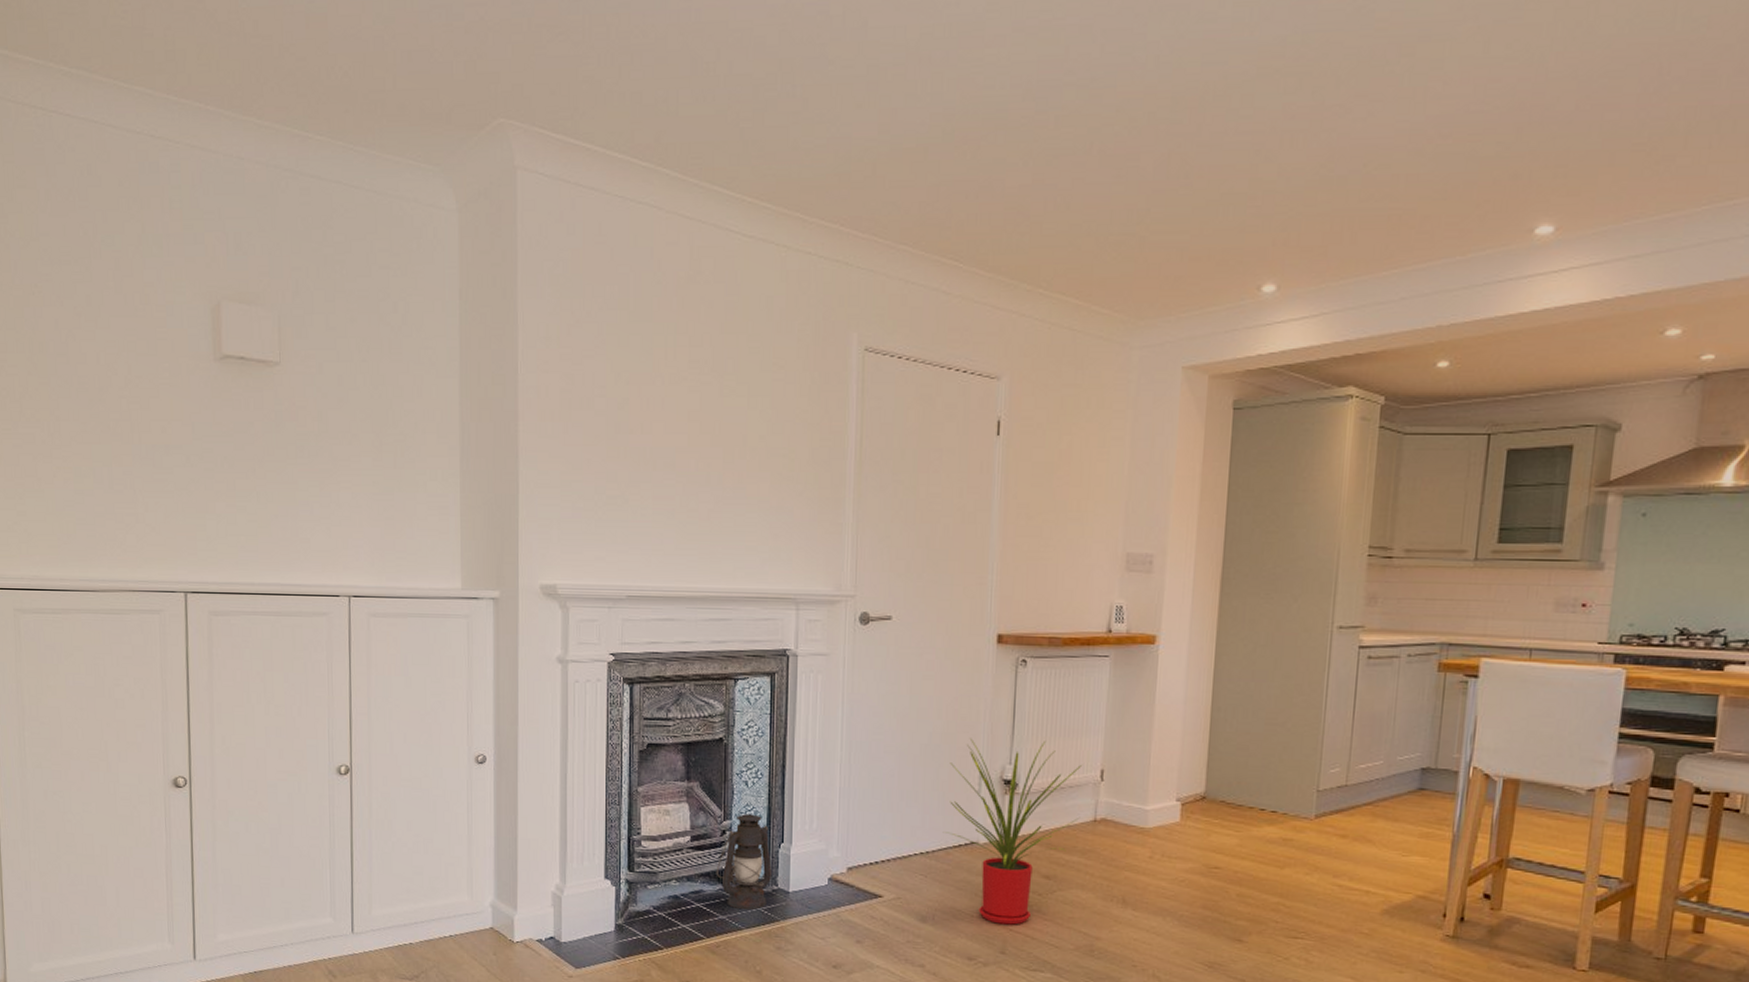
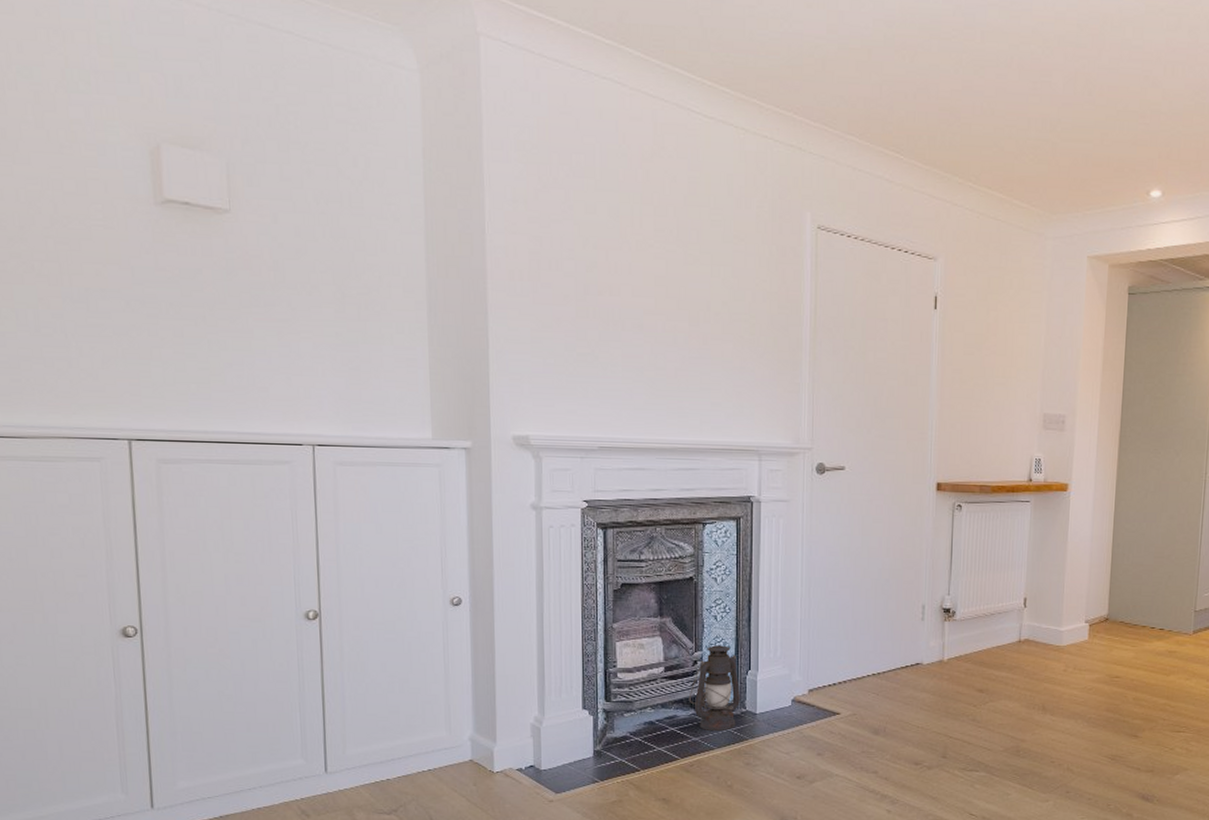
house plant: present [942,738,1082,925] -> none [891,573,1008,733]

